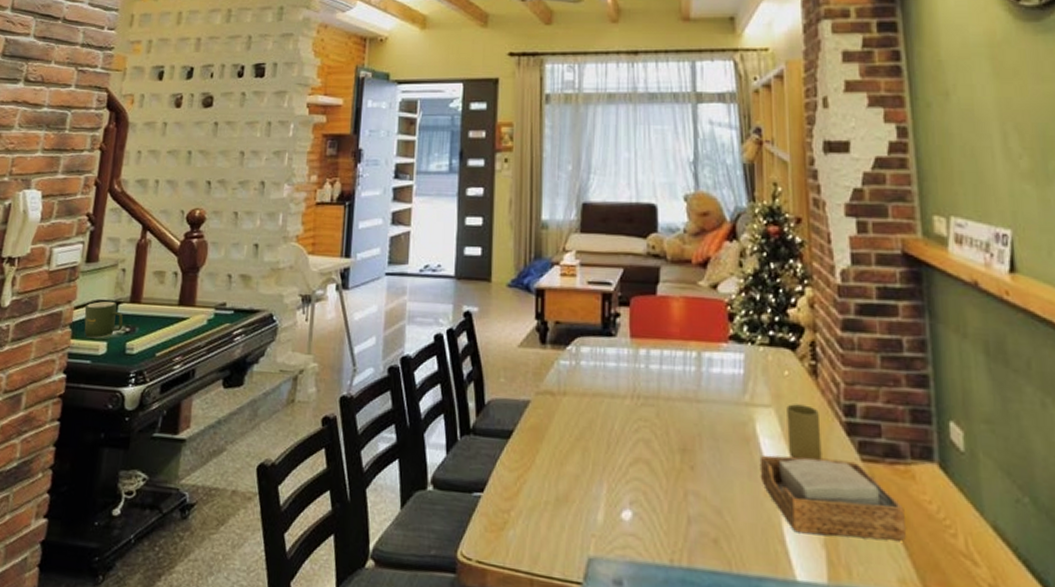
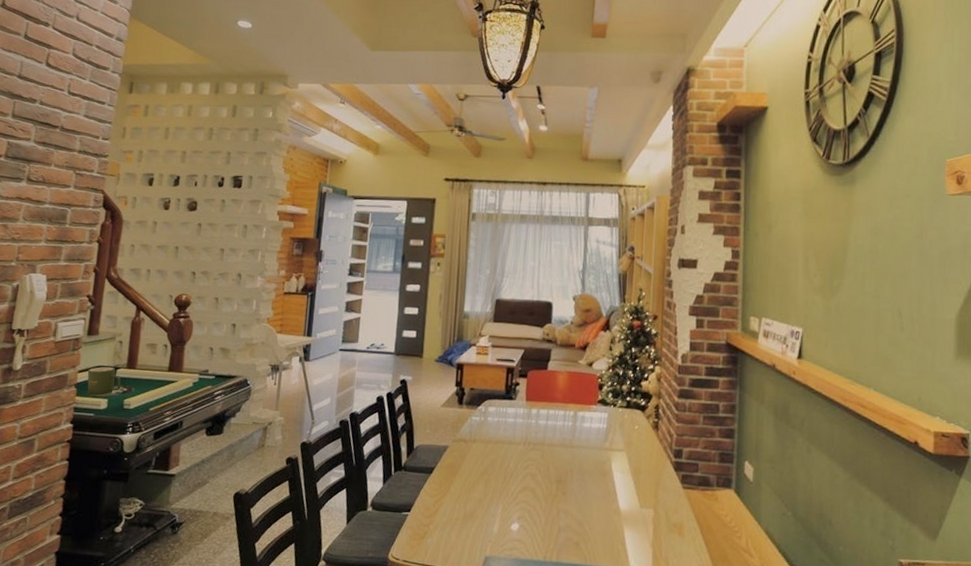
napkin holder: present [759,454,907,542] -> none [611,484,709,543]
cup: present [787,404,822,461] -> none [633,449,657,488]

